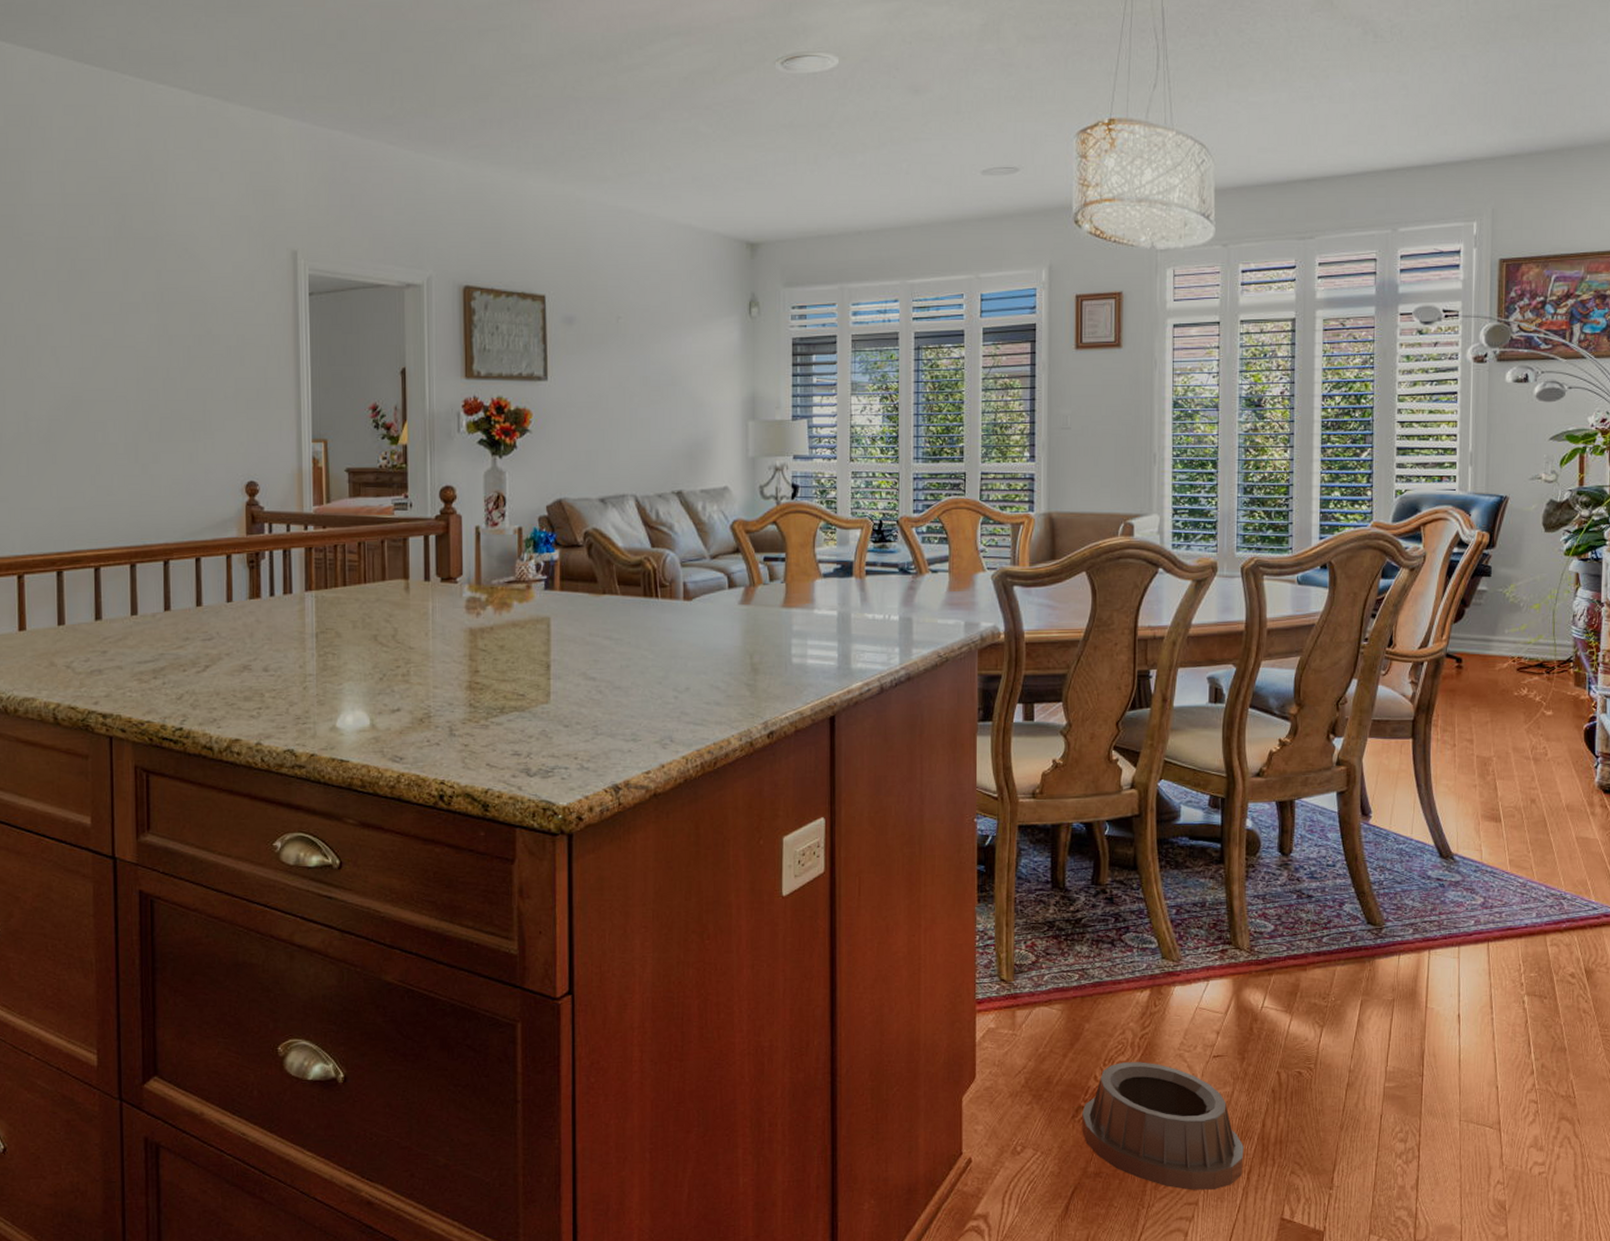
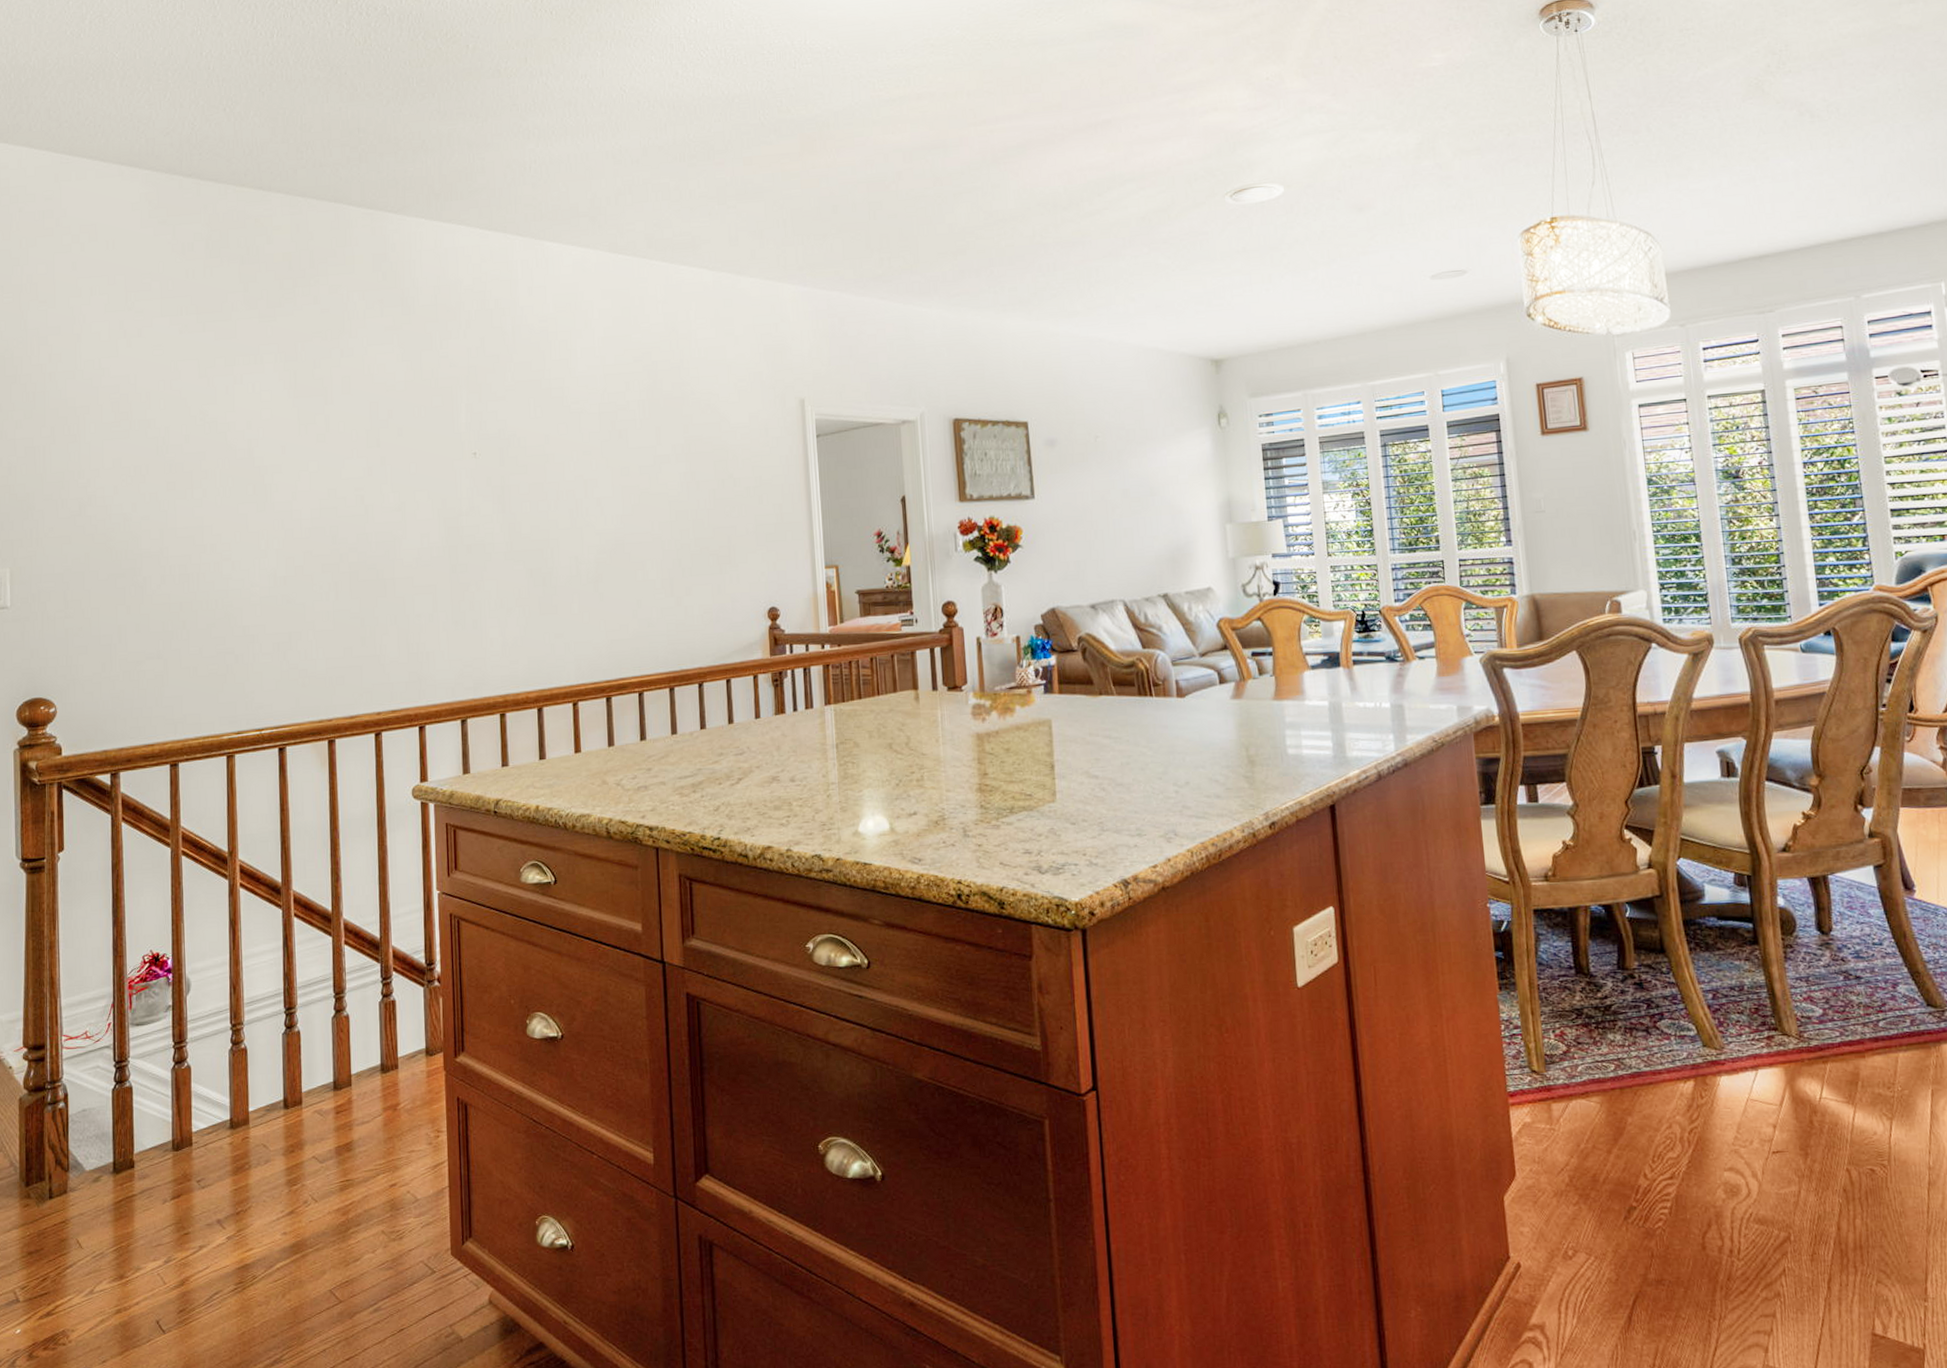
pet bowl: present [1082,1062,1244,1190] -> none [1635,1158,1822,1301]

